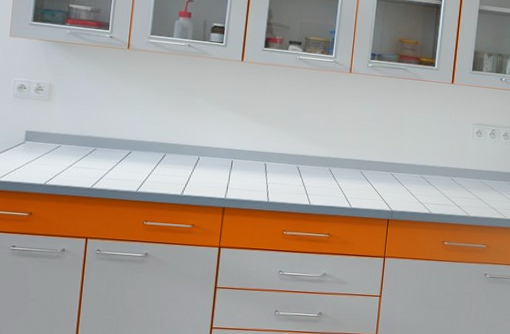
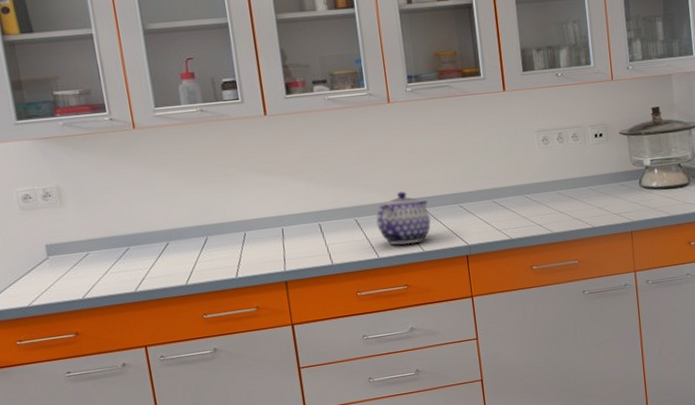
teapot: none [315,150,365,199] -> present [376,191,431,245]

